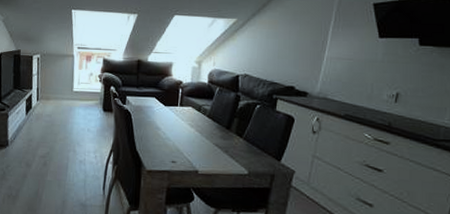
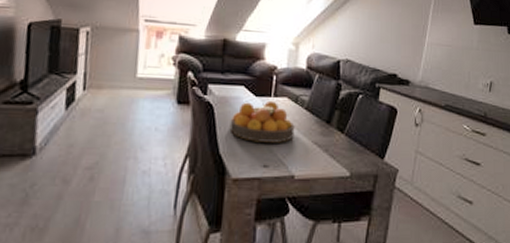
fruit bowl: none [144,109,198,144] -> present [229,100,295,143]

